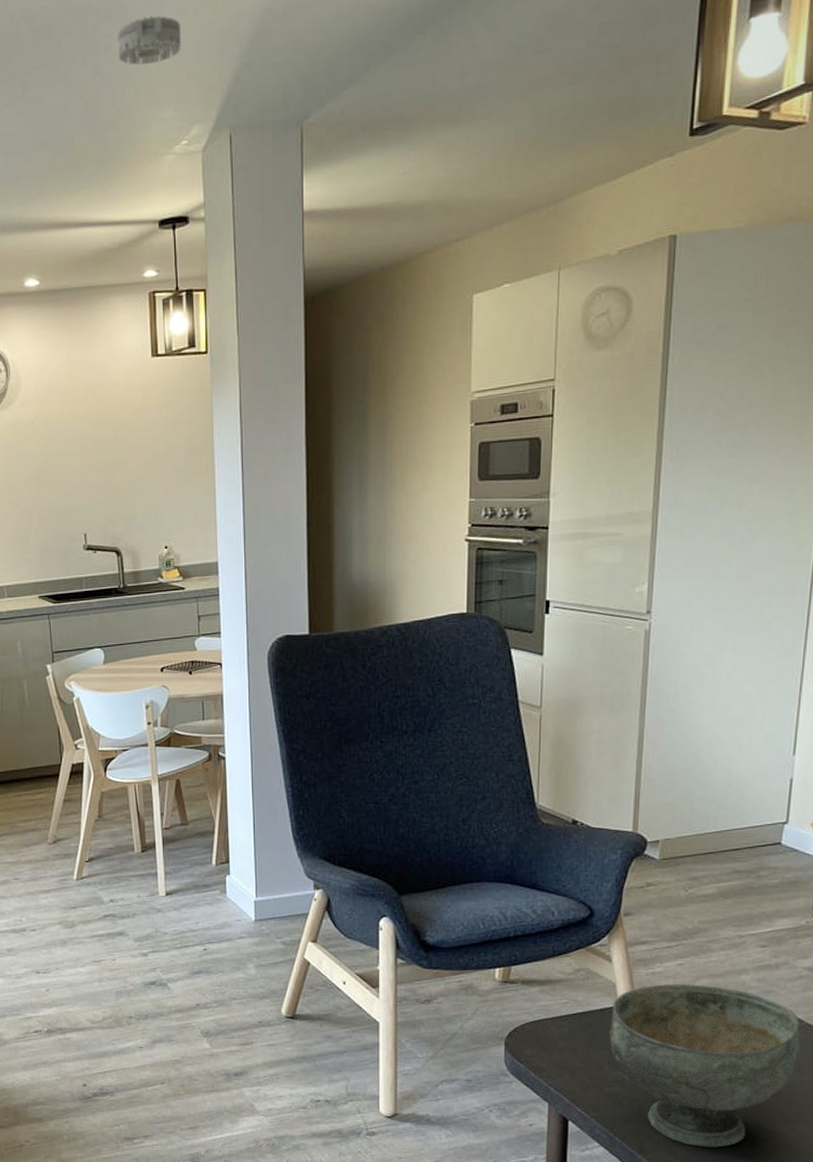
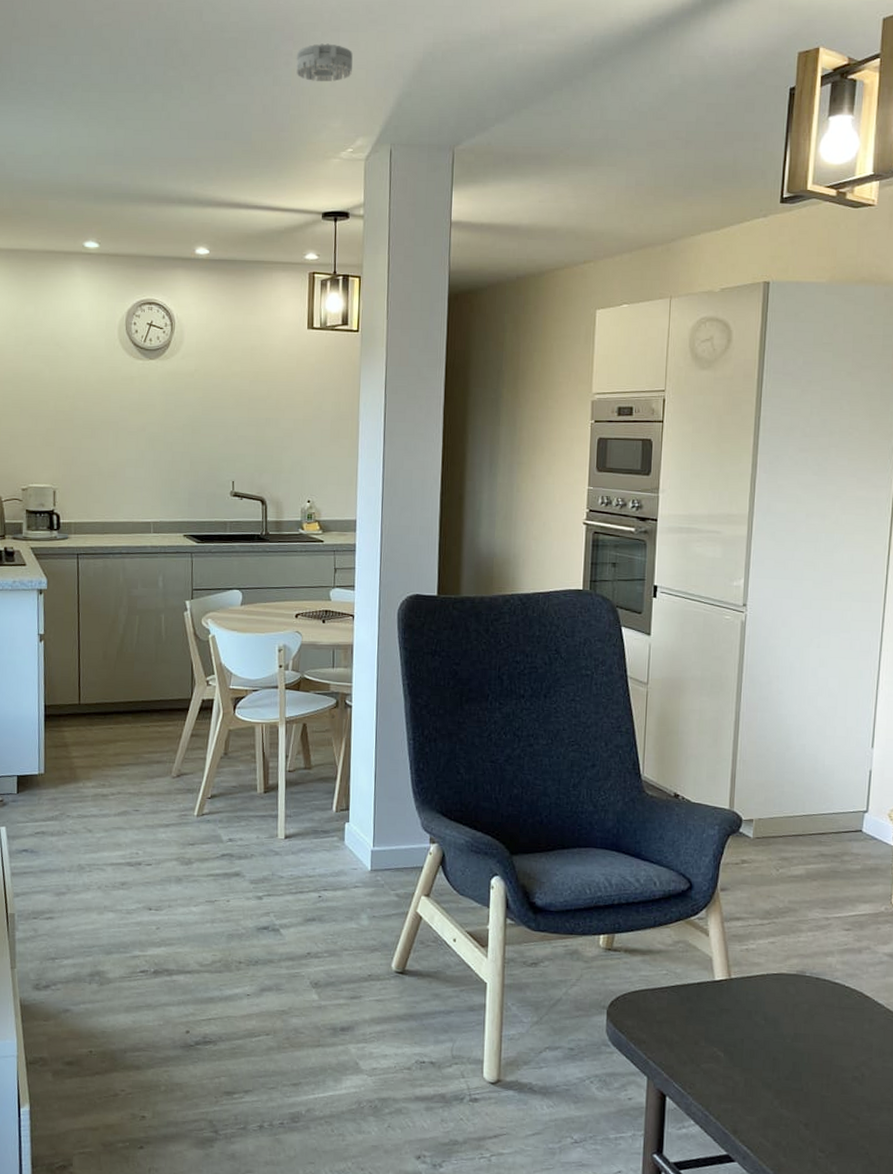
decorative bowl: present [609,984,800,1148] -> none [706,961,882,1132]

